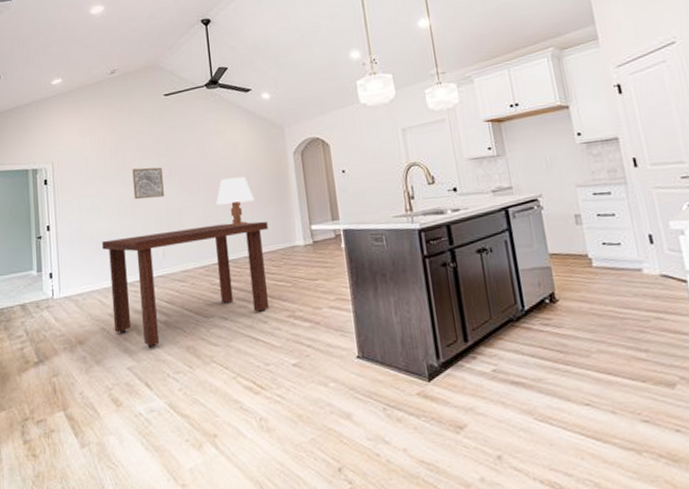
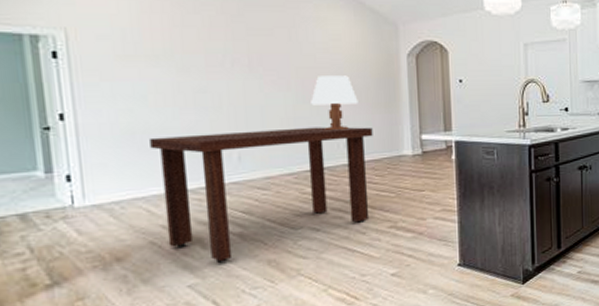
wall art: present [132,167,164,200] -> none [195,51,241,90]

